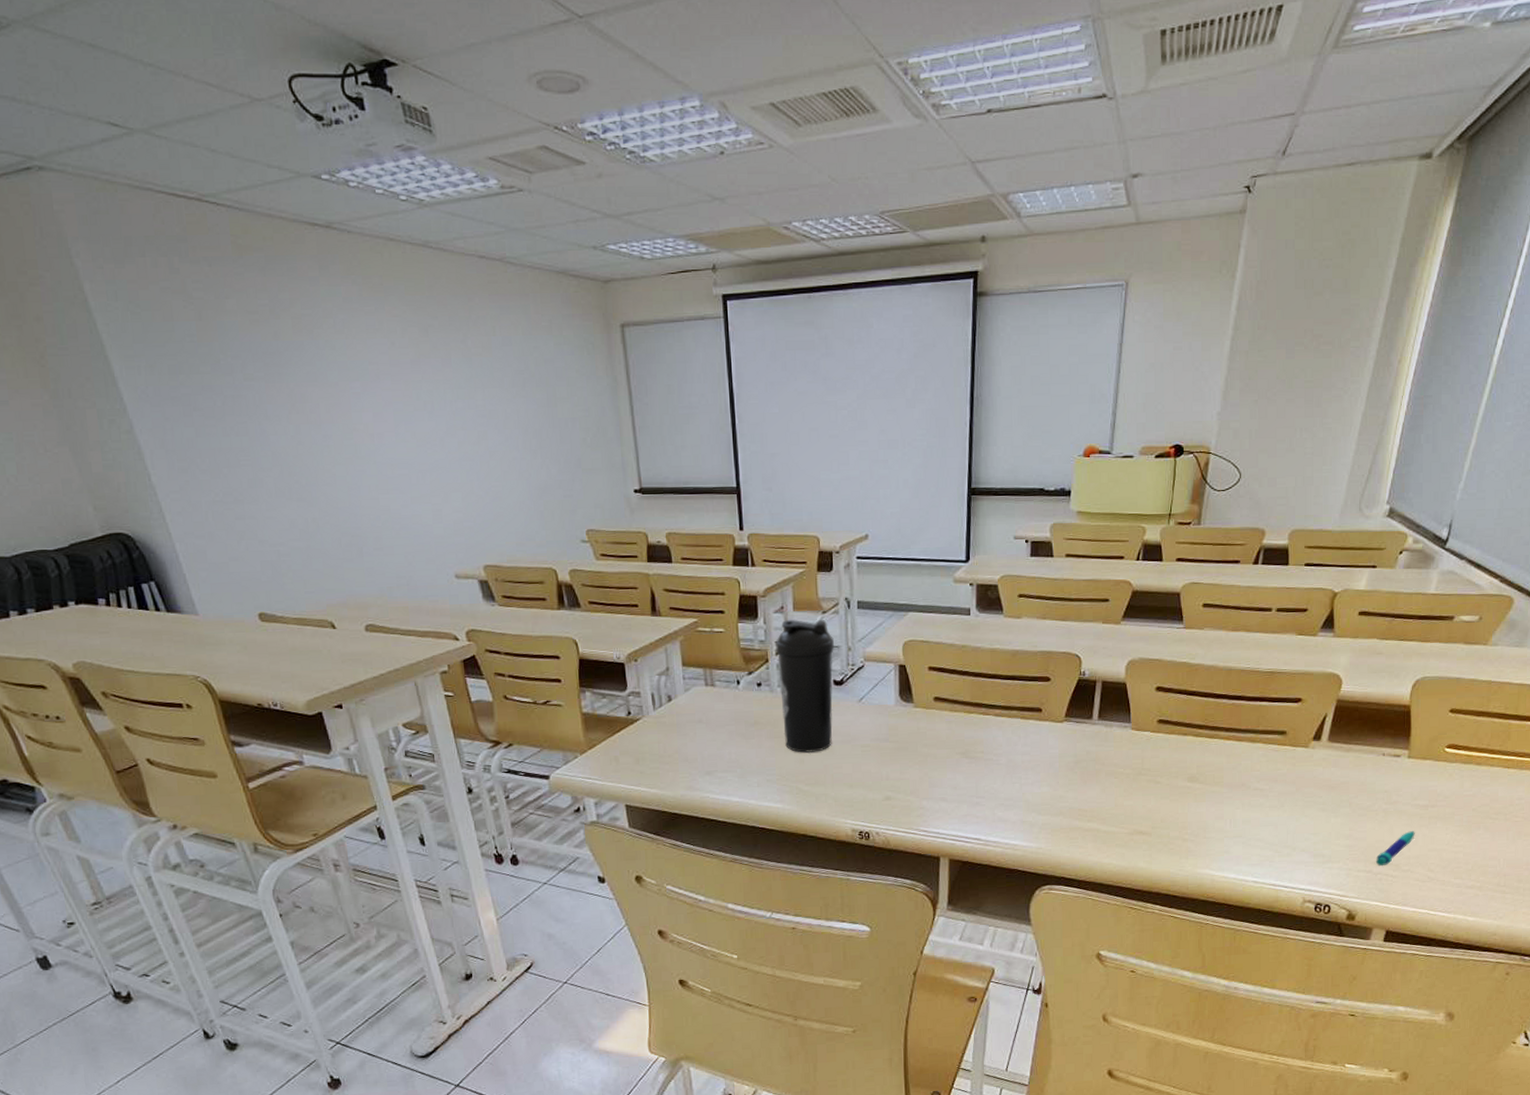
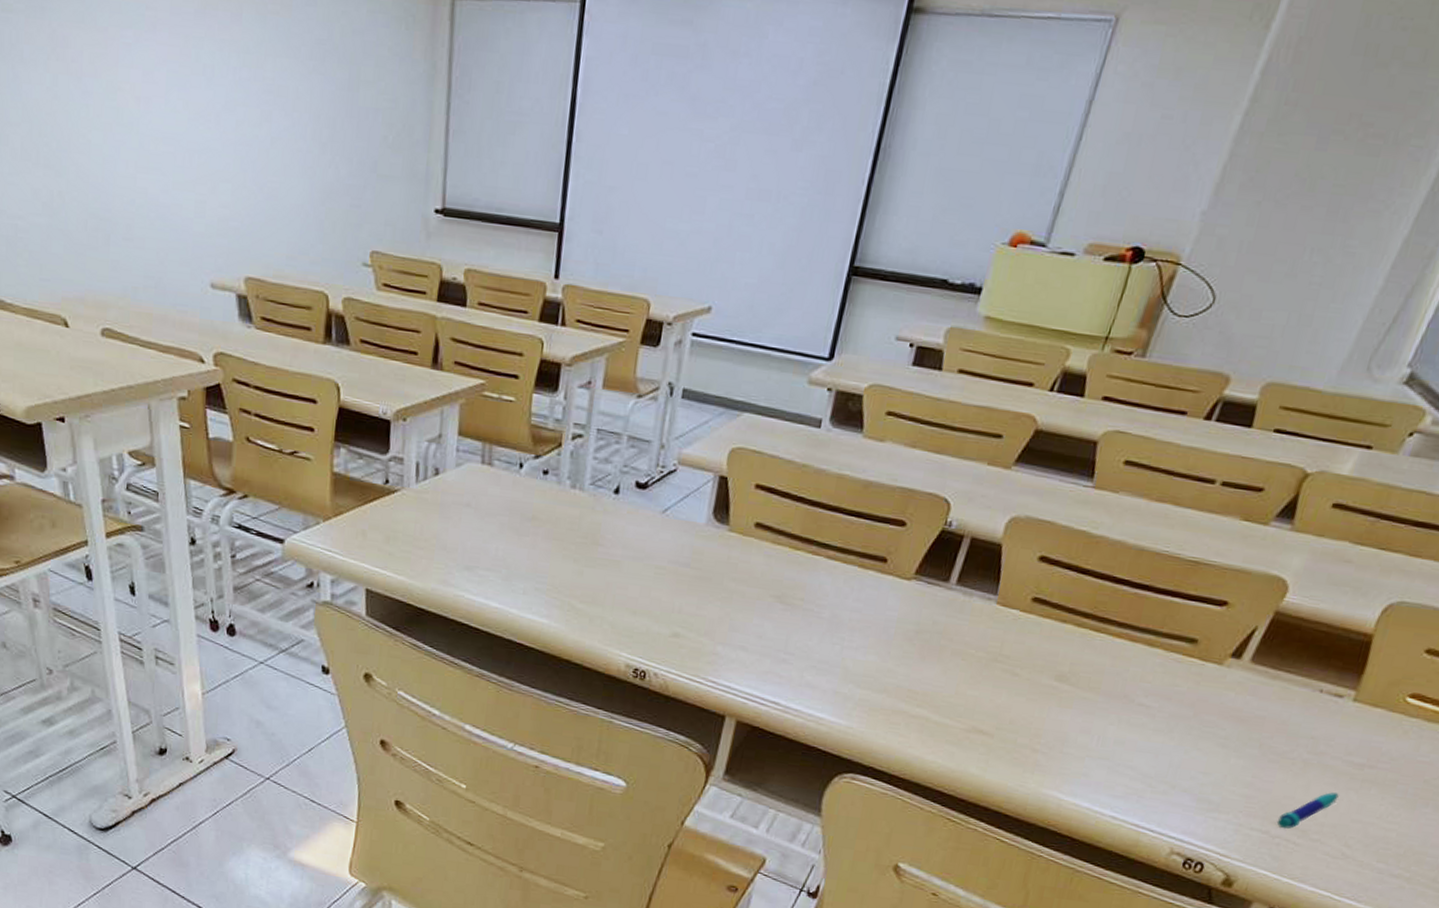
water bottle: present [776,619,834,753] -> none [564,399,646,565]

